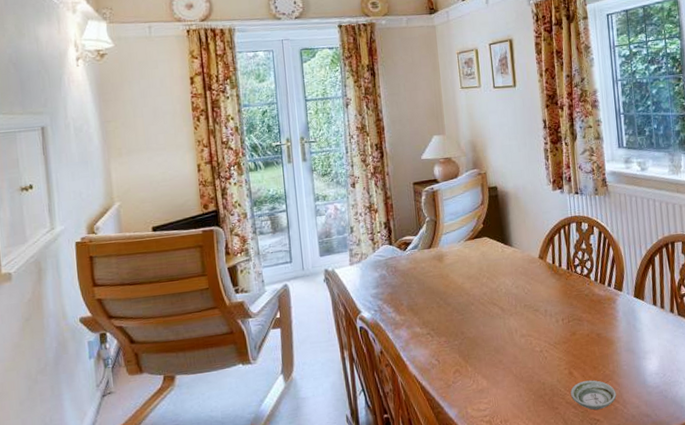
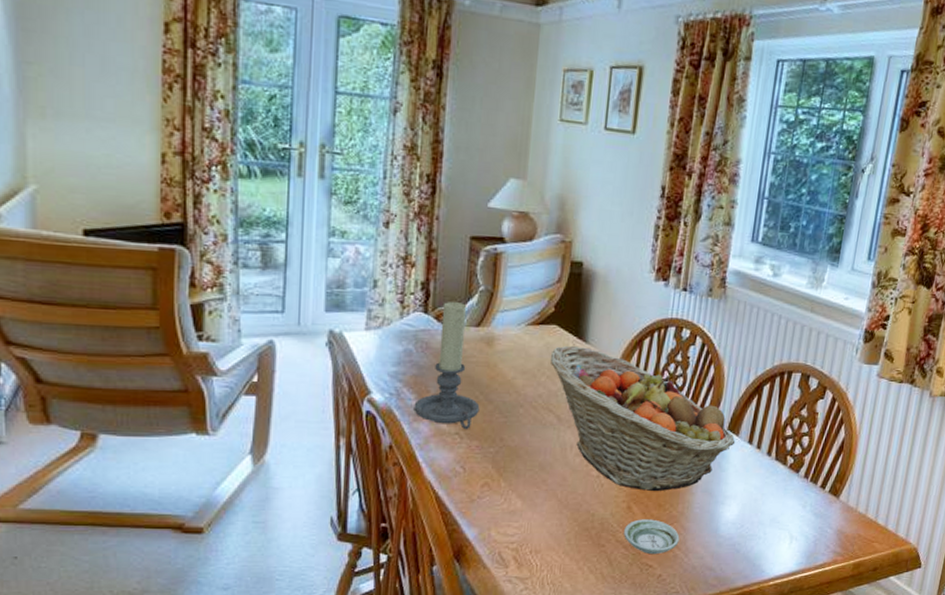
candle holder: none [393,232,442,330] -> present [414,302,480,430]
fruit basket: none [486,250,643,357] -> present [550,345,736,491]

